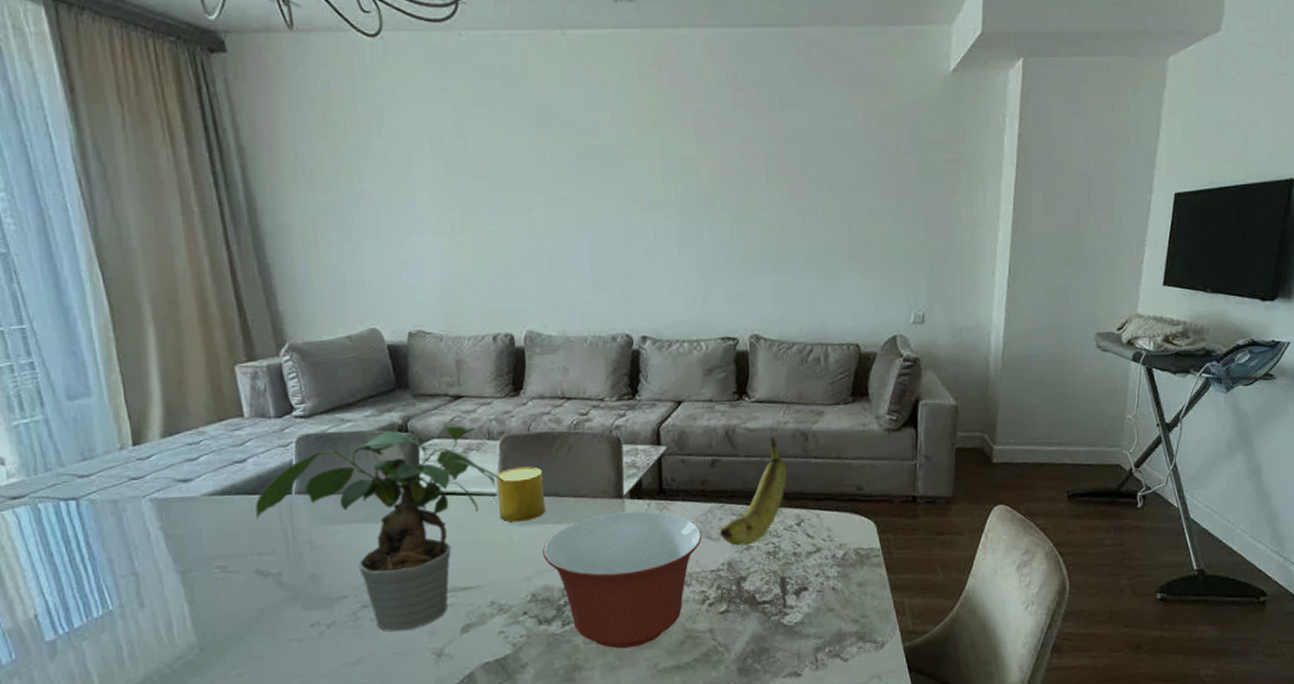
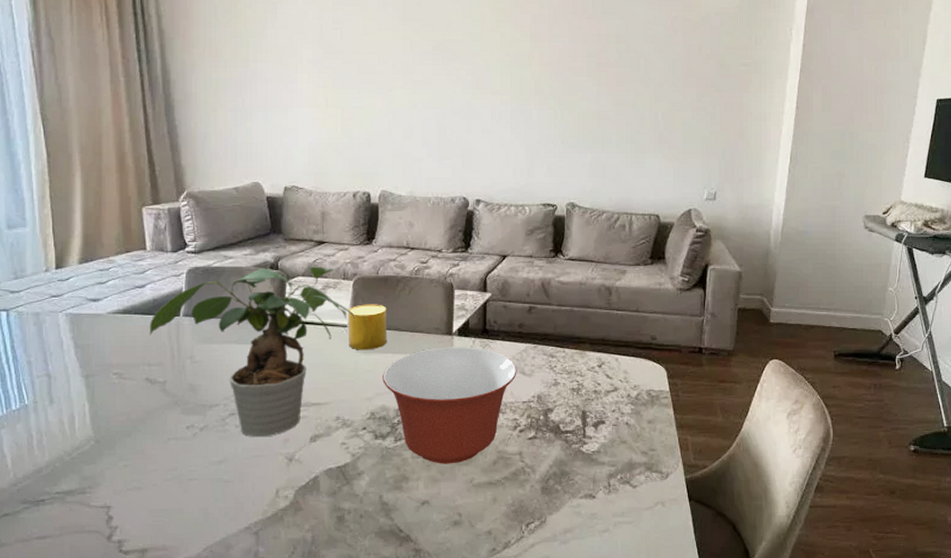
banana: present [719,437,787,546] -> none [532,290,592,382]

